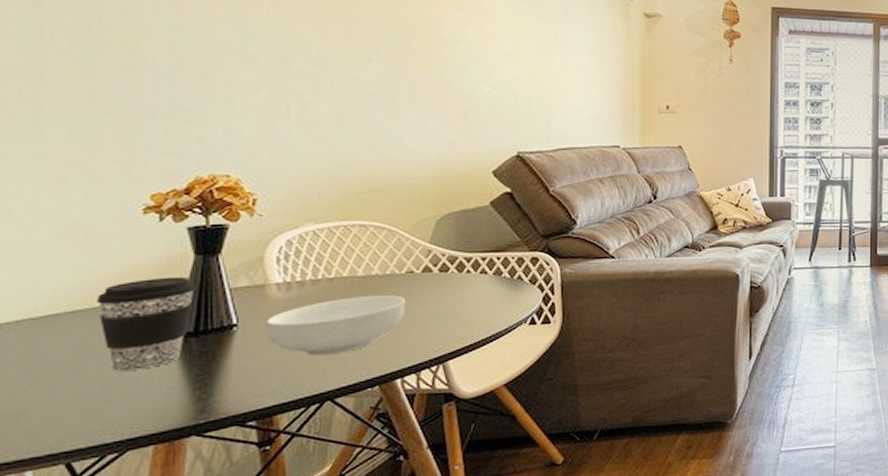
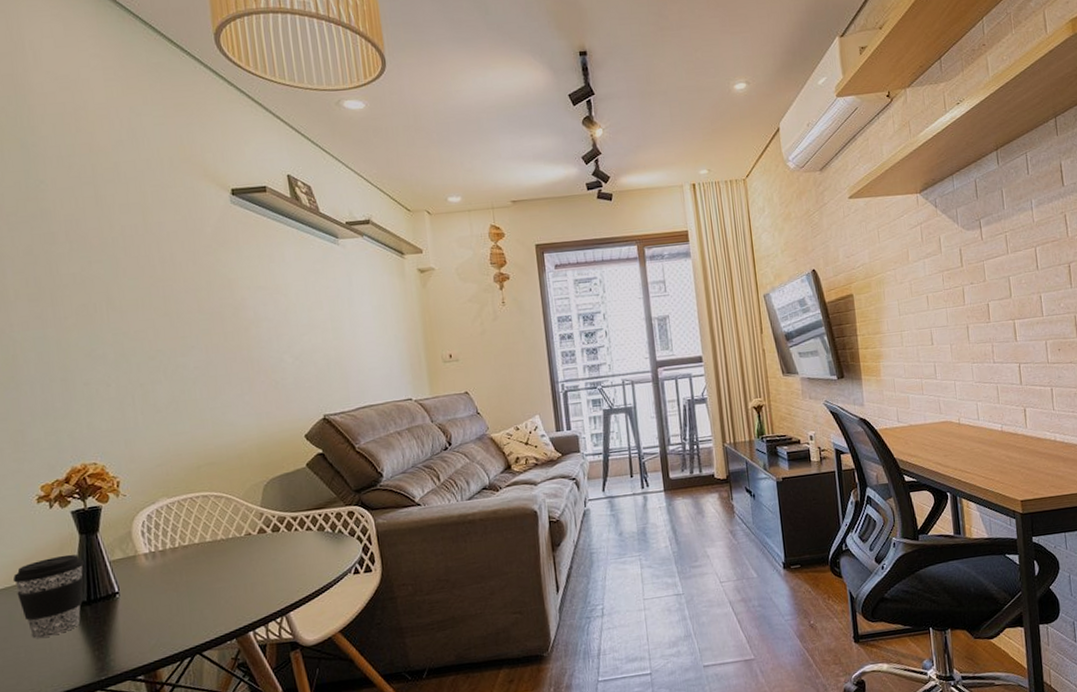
cereal bowl: present [266,295,406,356] -> none [140,556,249,616]

